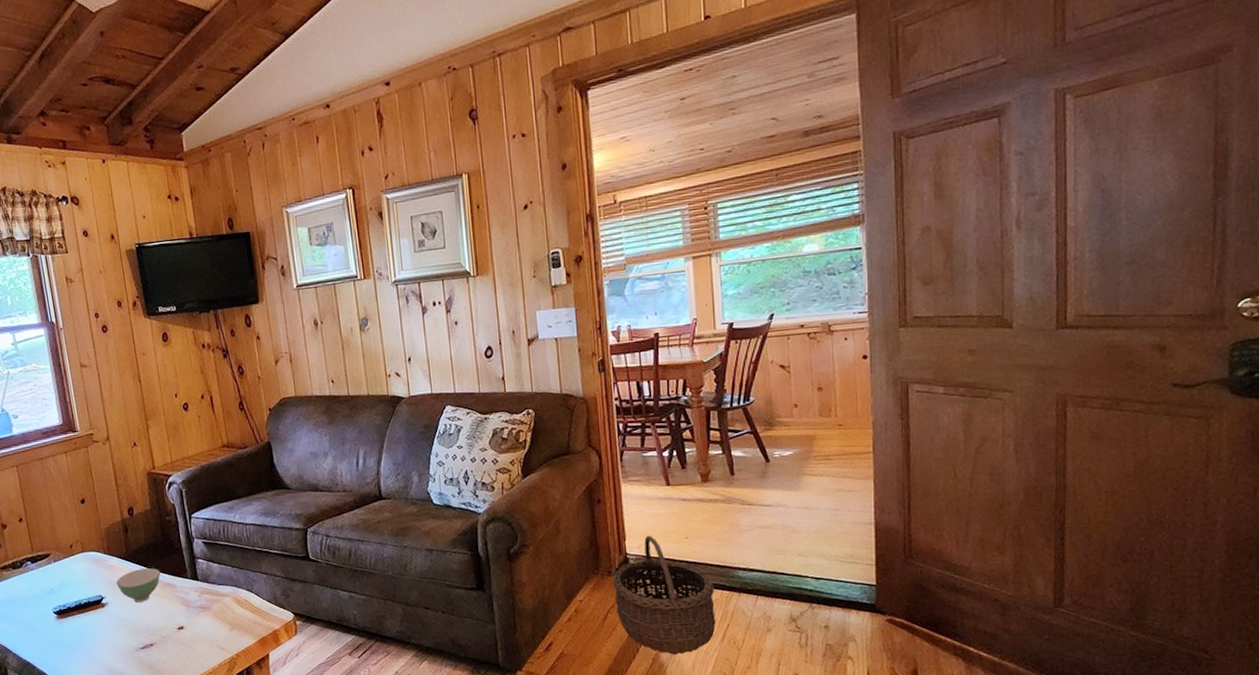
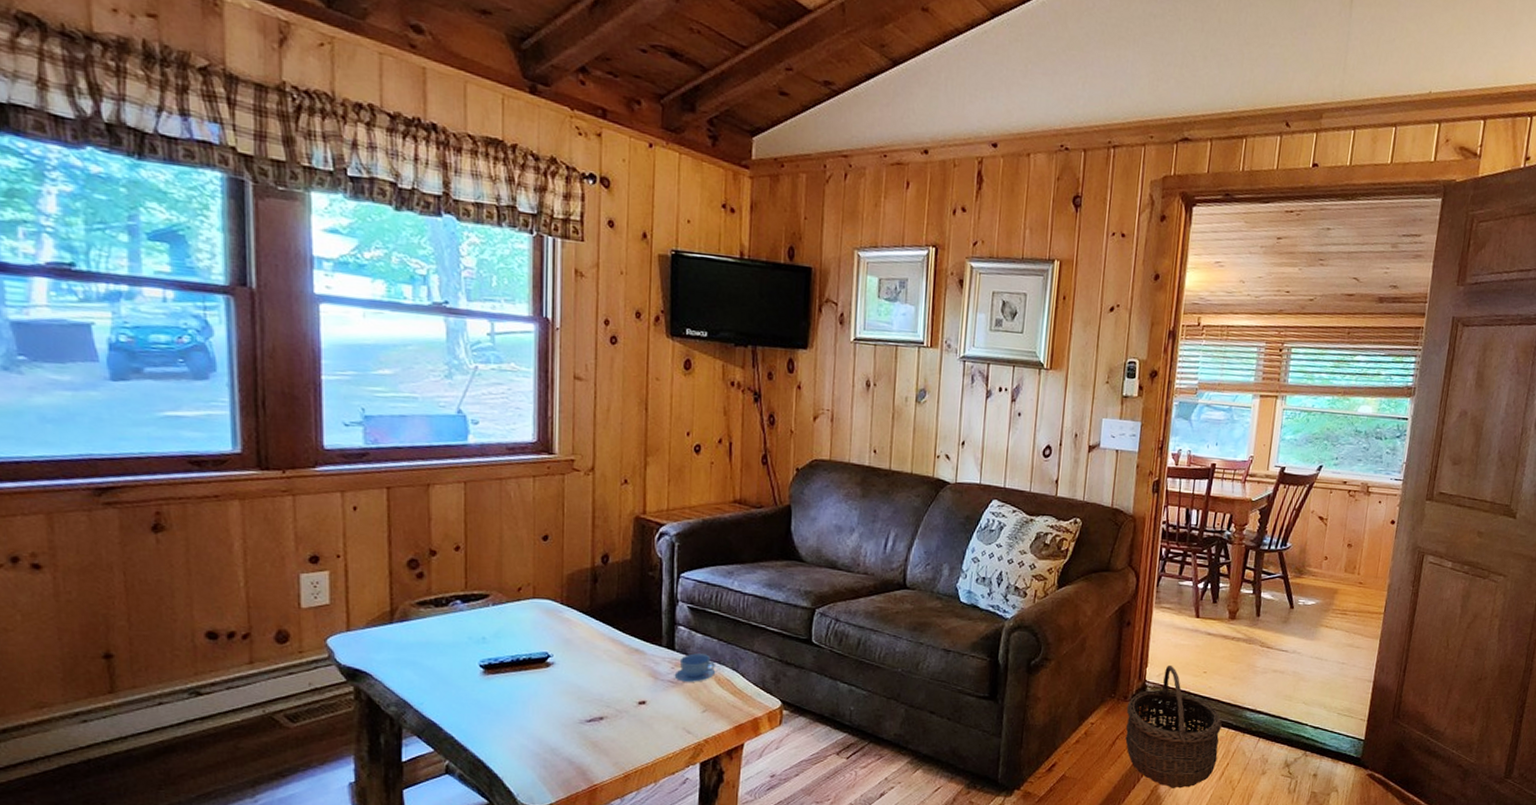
bowl: present [116,568,161,602] -> none [569,628,630,667]
teacup: none [202,580,235,606] -> present [674,653,716,682]

